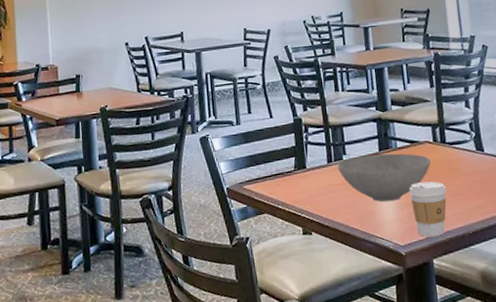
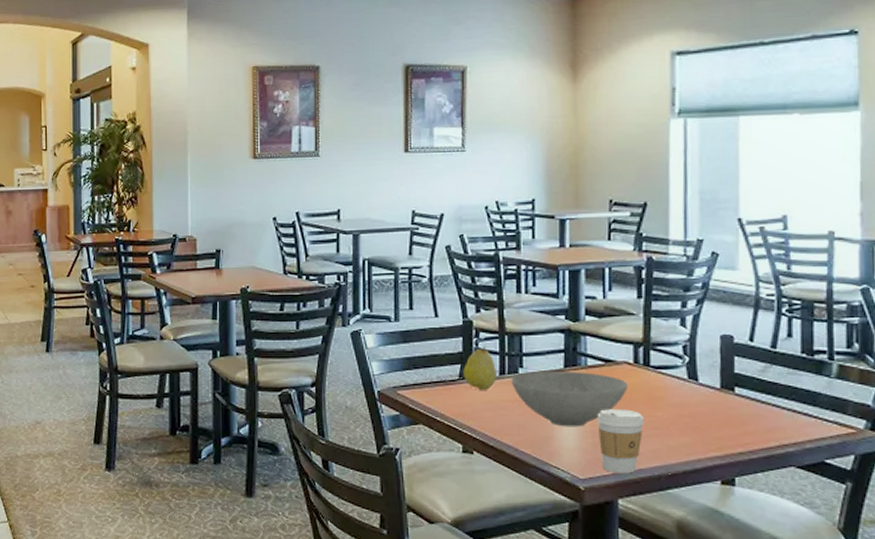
fruit: none [297,140,326,179] -> present [463,347,498,391]

